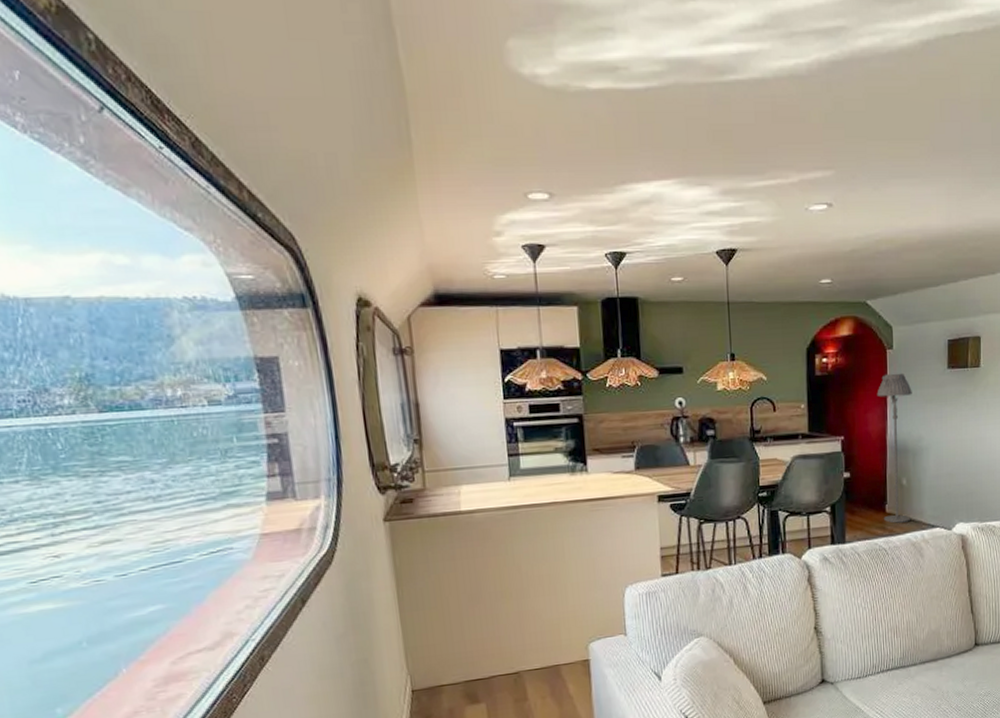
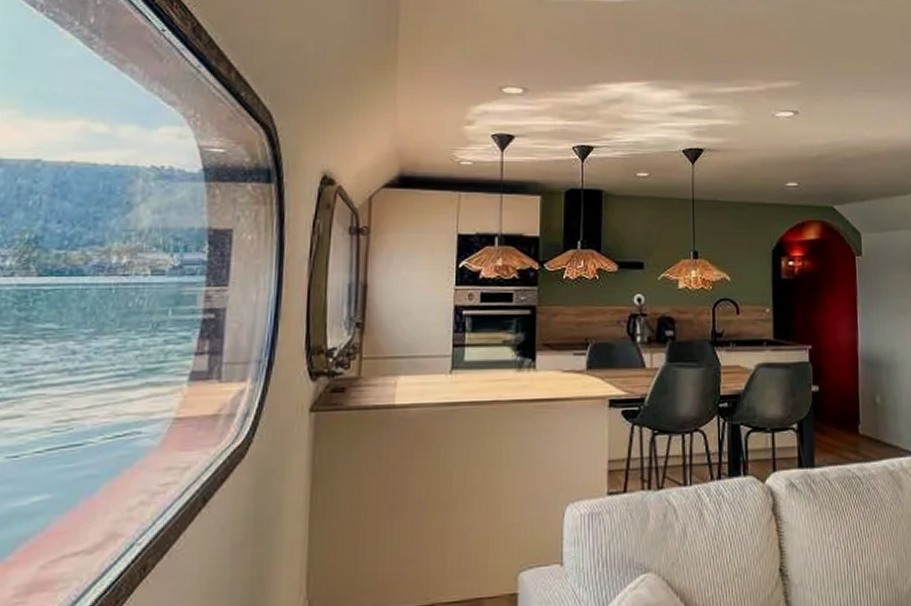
floor lamp: present [877,373,912,523] -> none [846,281,886,447]

